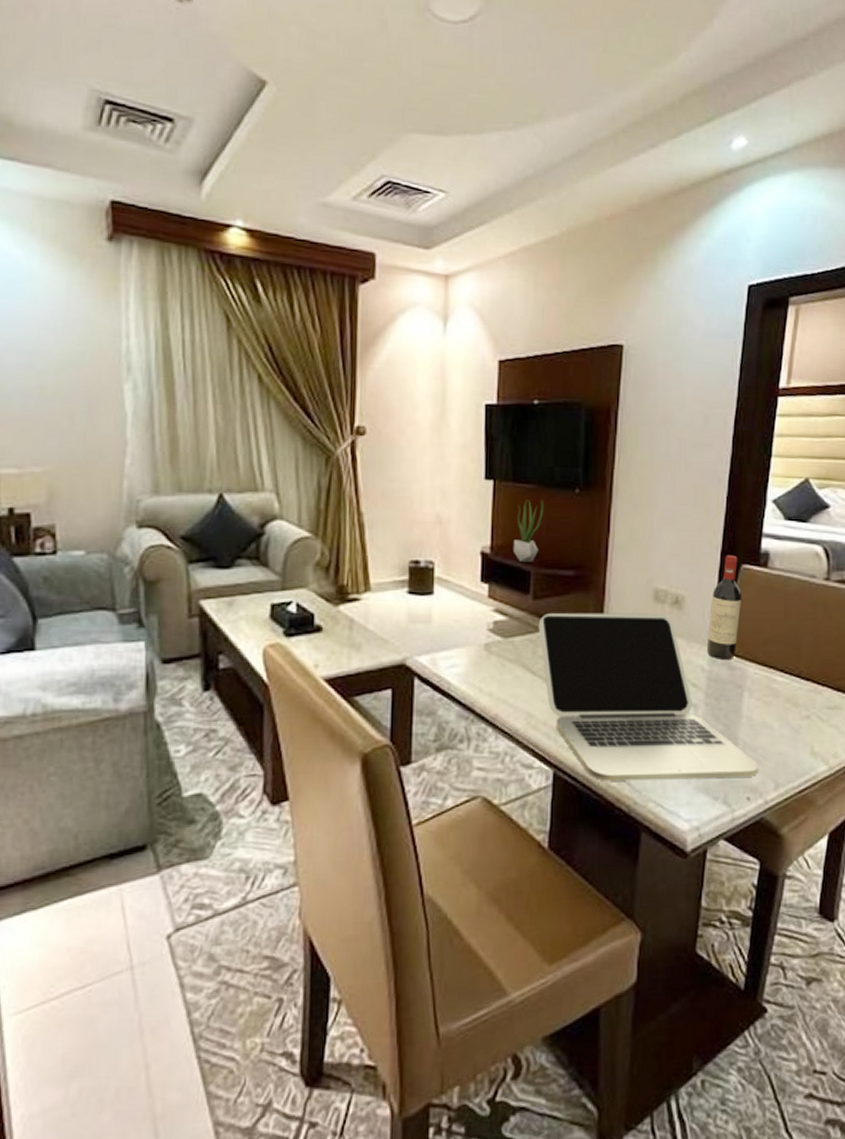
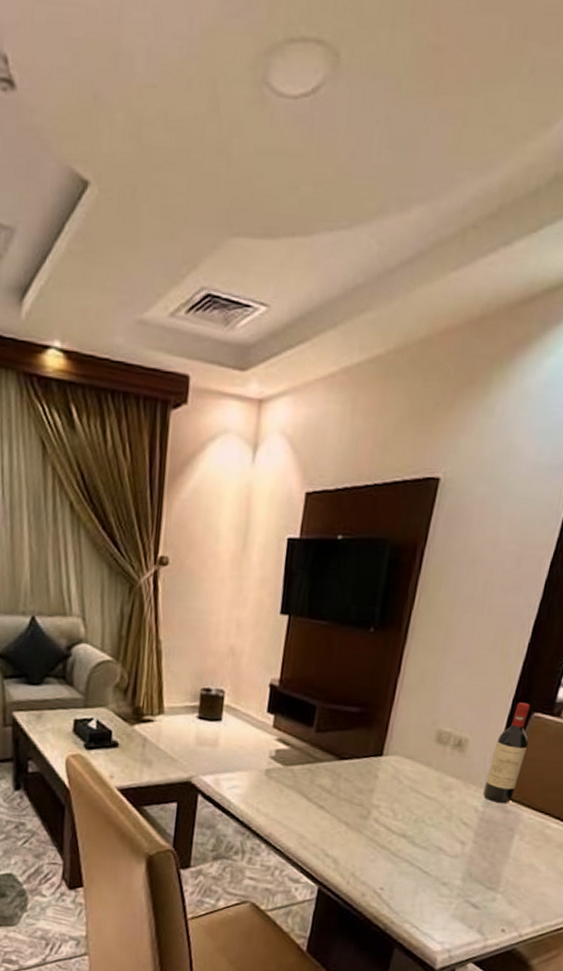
potted plant: present [512,498,545,562] -> none [301,635,337,697]
laptop: present [538,612,759,781] -> none [318,746,519,912]

